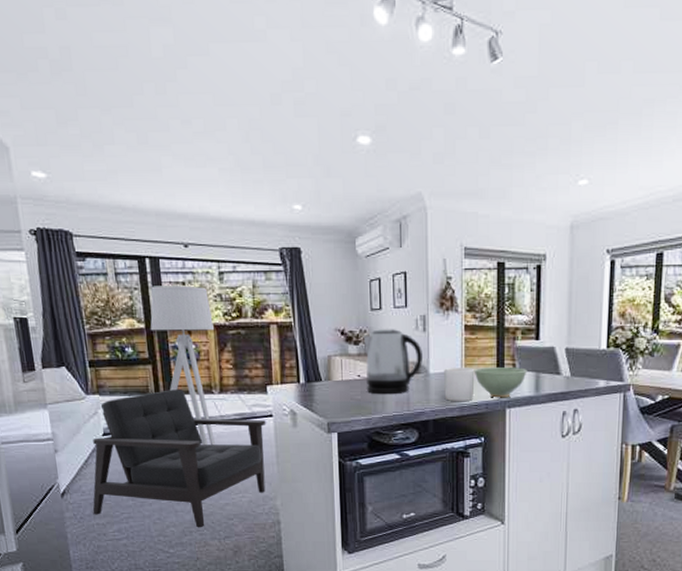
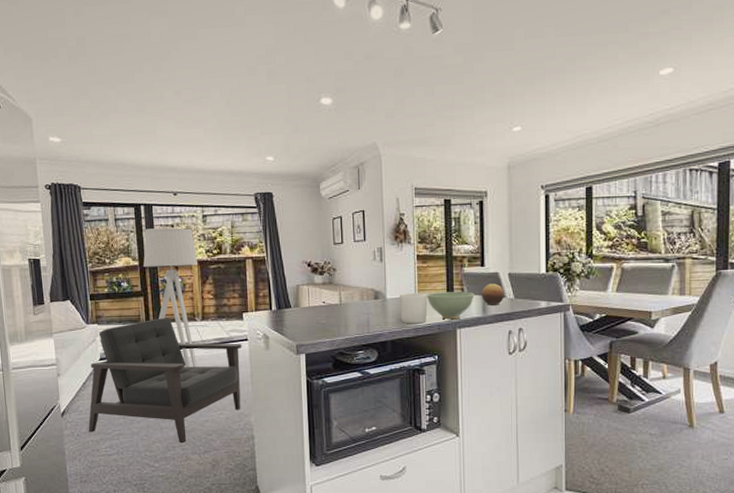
kettle: present [363,328,423,394] -> none [327,259,380,318]
fruit: none [534,359,560,383] -> present [481,283,504,305]

